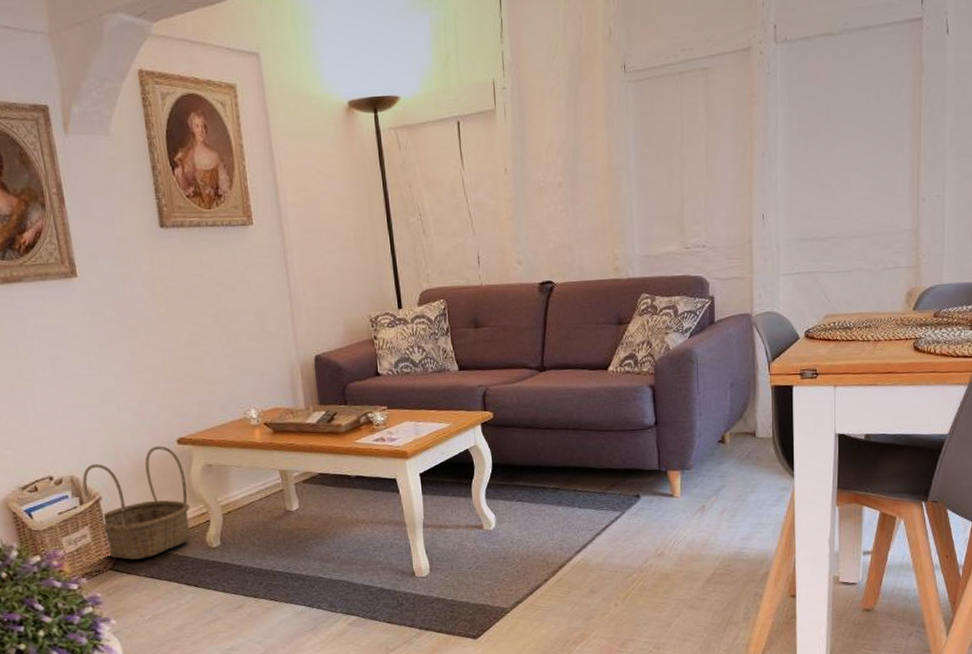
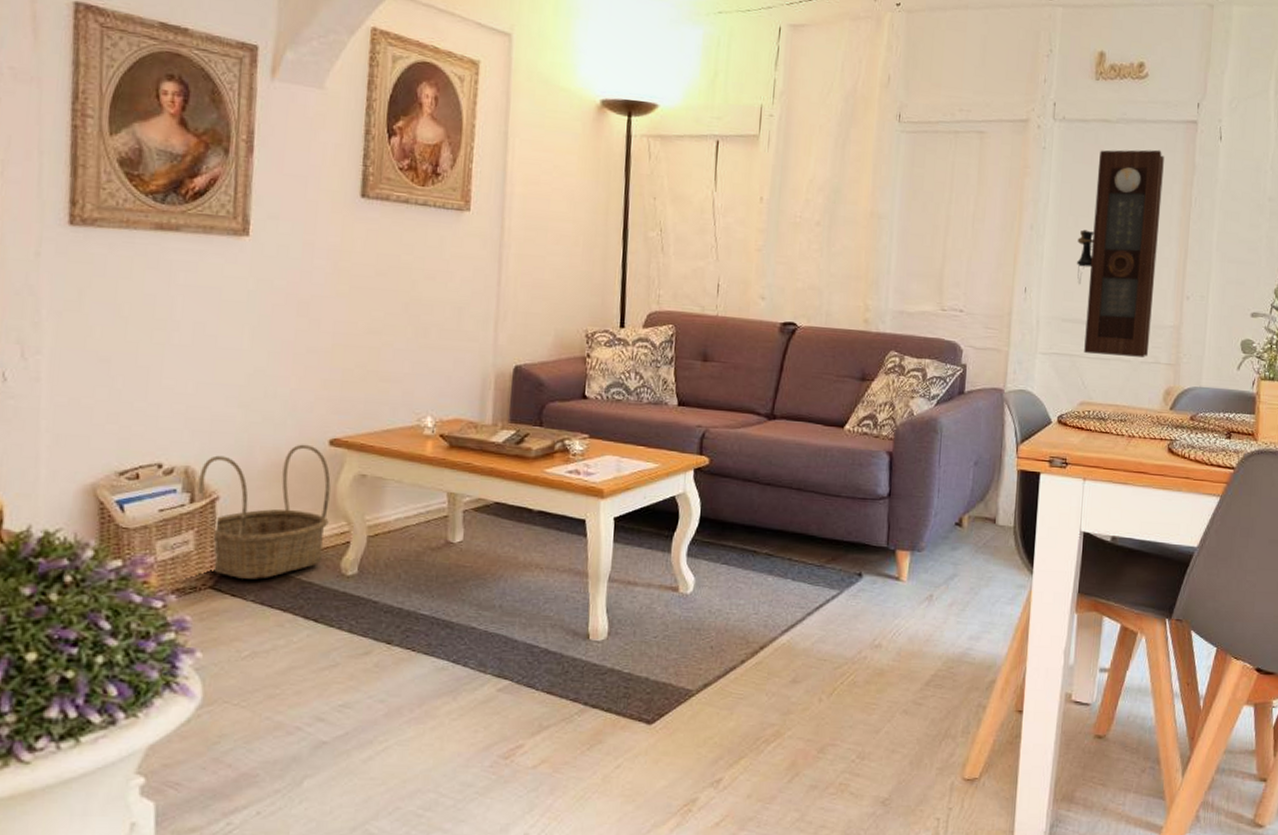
pendulum clock: none [809,54,891,268] -> present [1076,149,1164,357]

